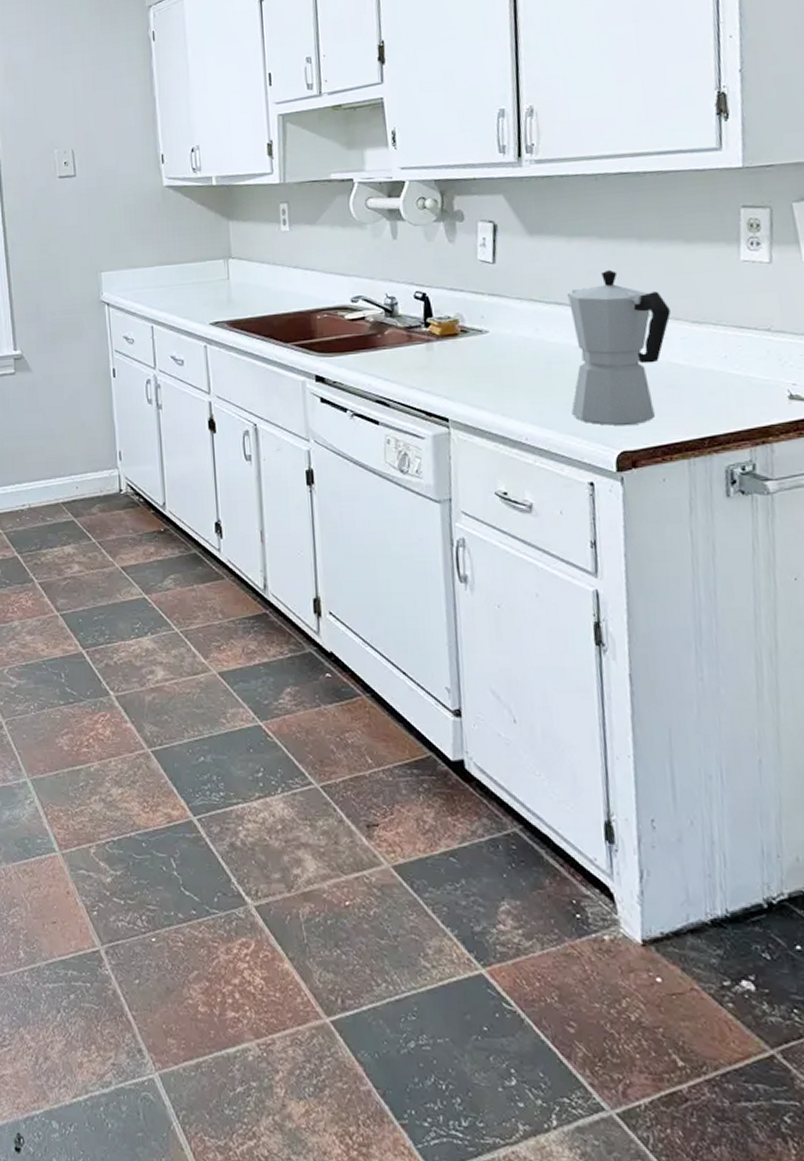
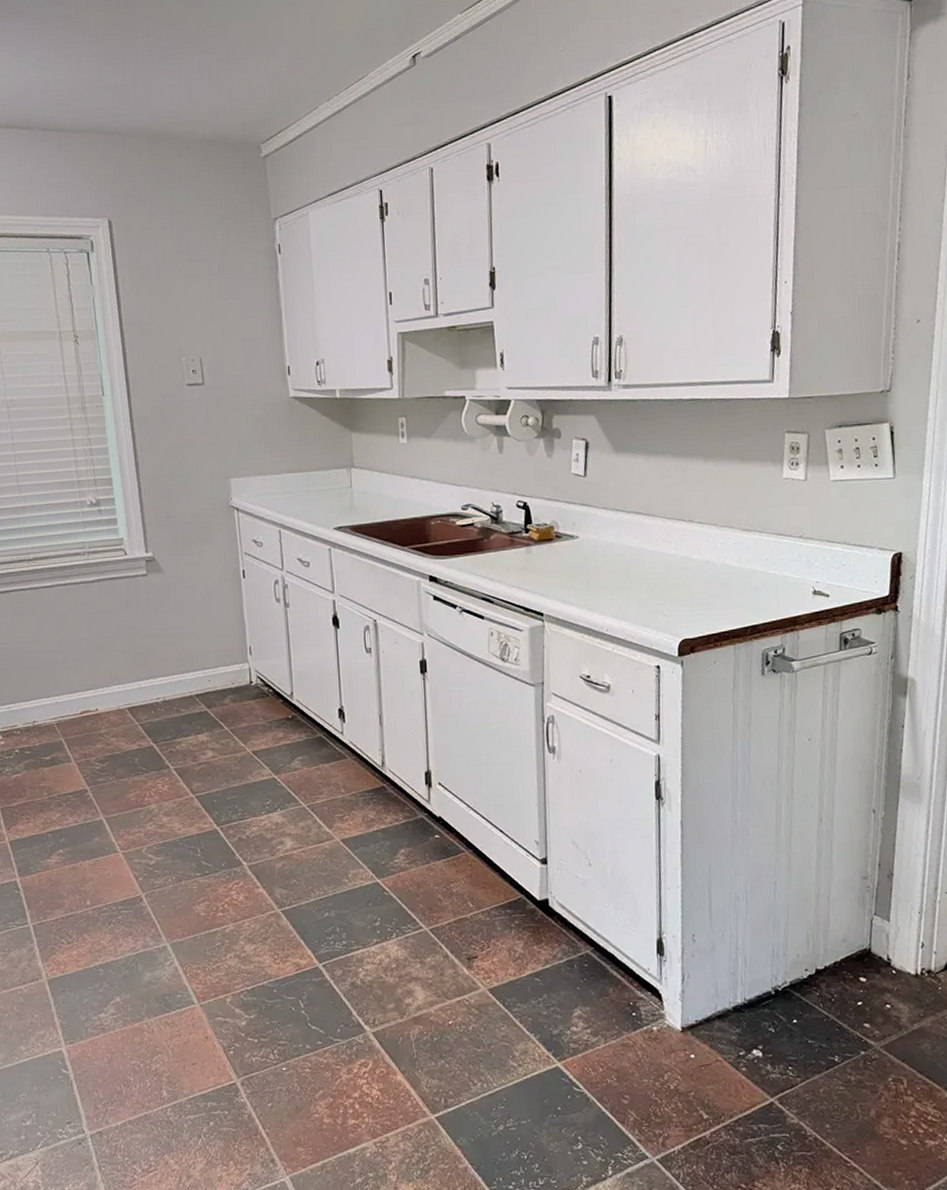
moka pot: present [567,269,671,426] -> none [644,484,727,618]

